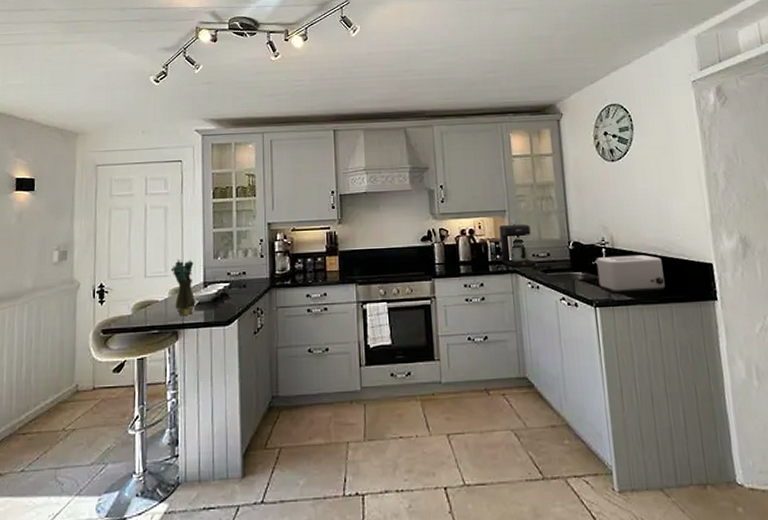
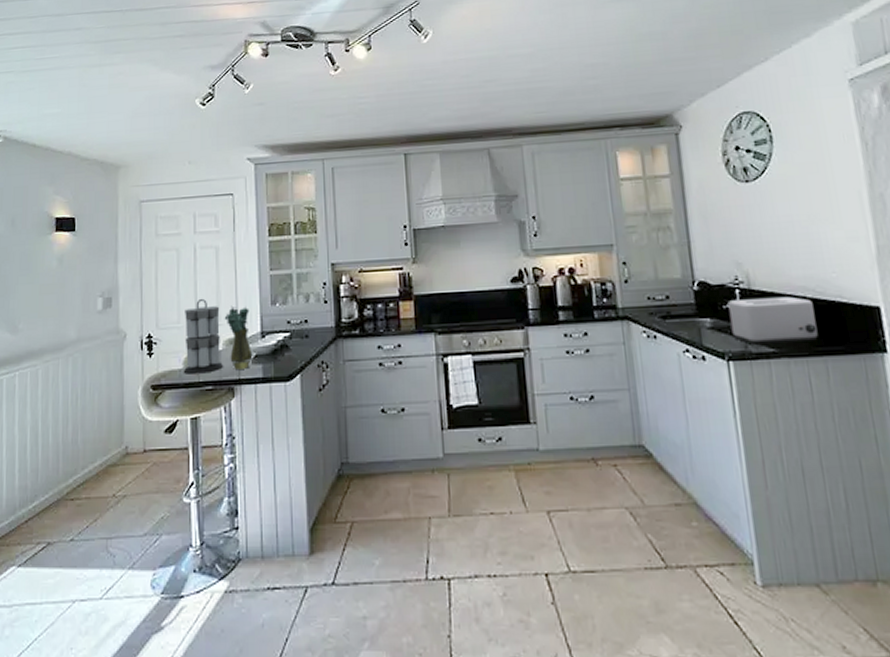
spice rack: none [132,252,168,320] -> present [183,298,223,374]
coffee maker: present [499,223,537,267] -> none [605,260,653,313]

